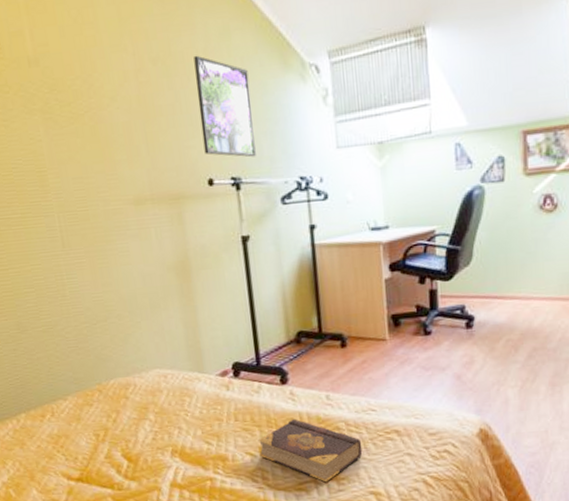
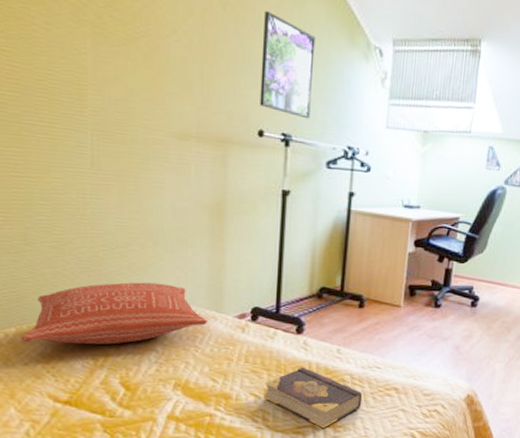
pillow: none [30,351,192,427] -> present [20,282,207,345]

